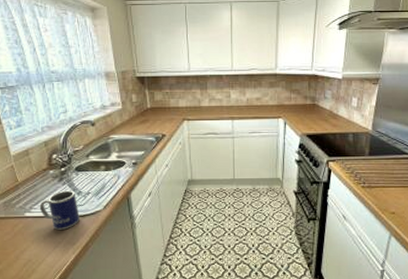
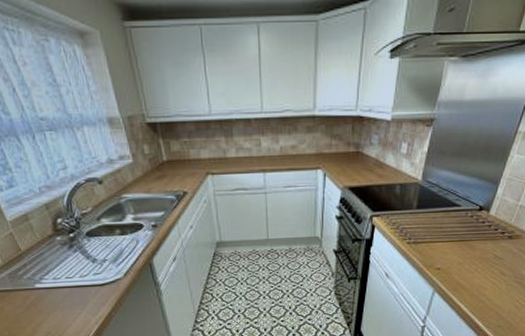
mug: present [39,190,80,230] -> none [50,258,98,301]

